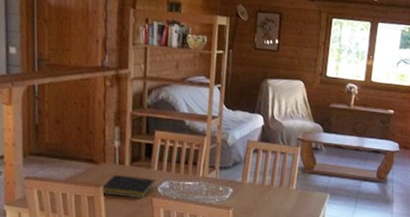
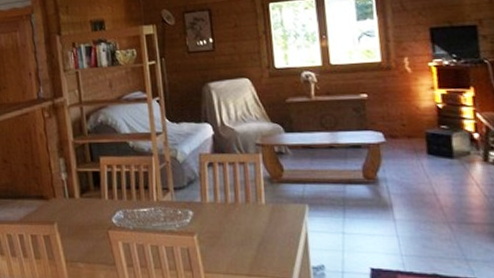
notepad: present [102,174,156,198] -> none [56,208,109,233]

